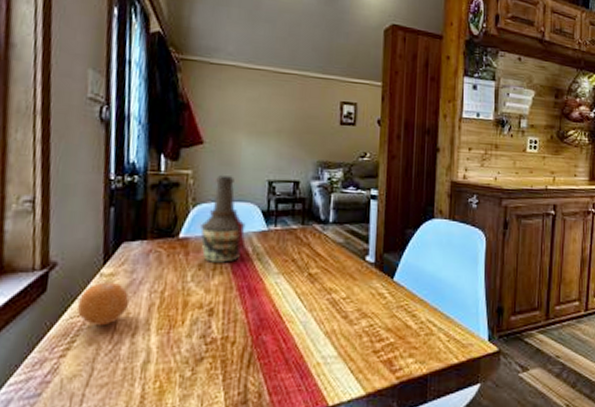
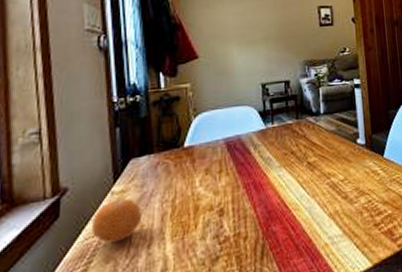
bottle: present [200,175,246,263] -> none [203,84,247,166]

